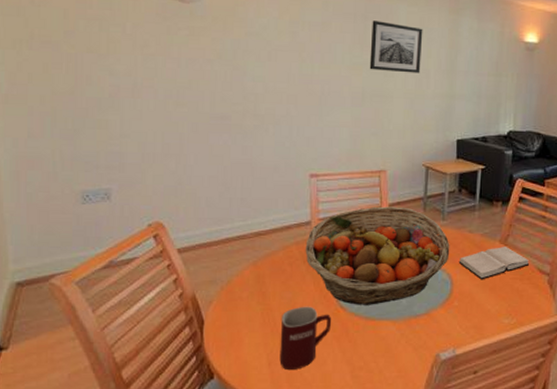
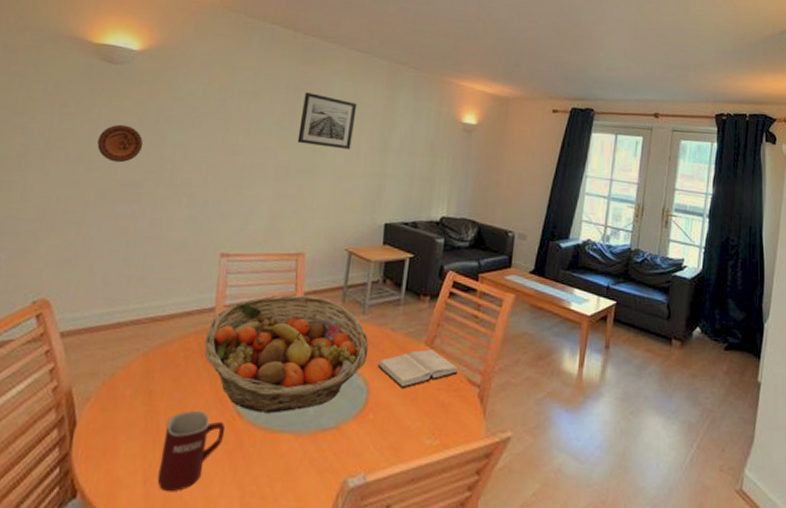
decorative plate: none [182,61,226,97] -> present [97,124,143,163]

